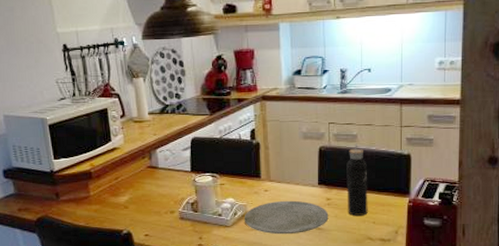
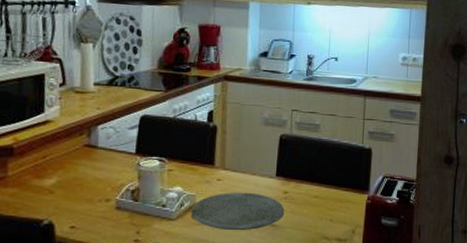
water bottle: present [346,143,368,216] -> none [305,134,328,212]

